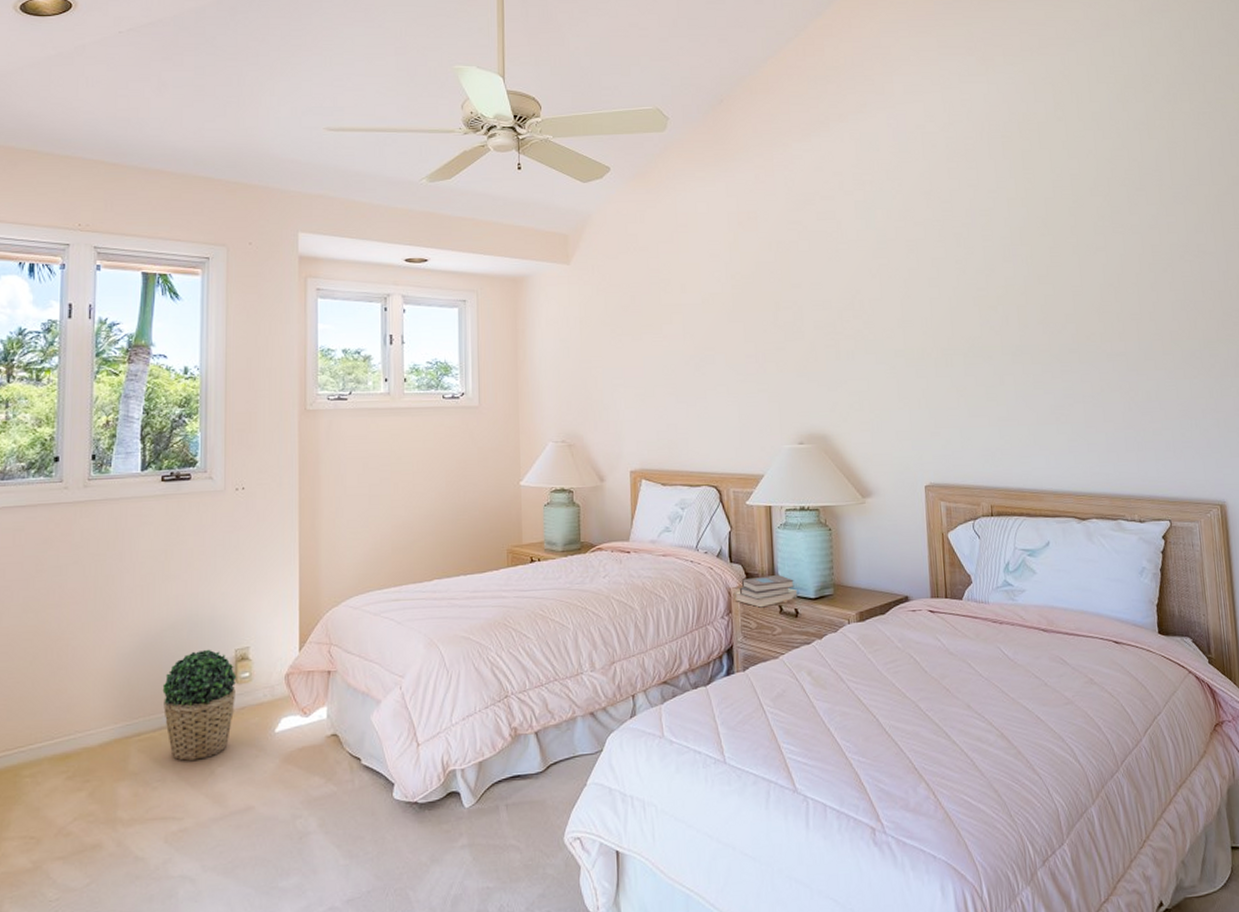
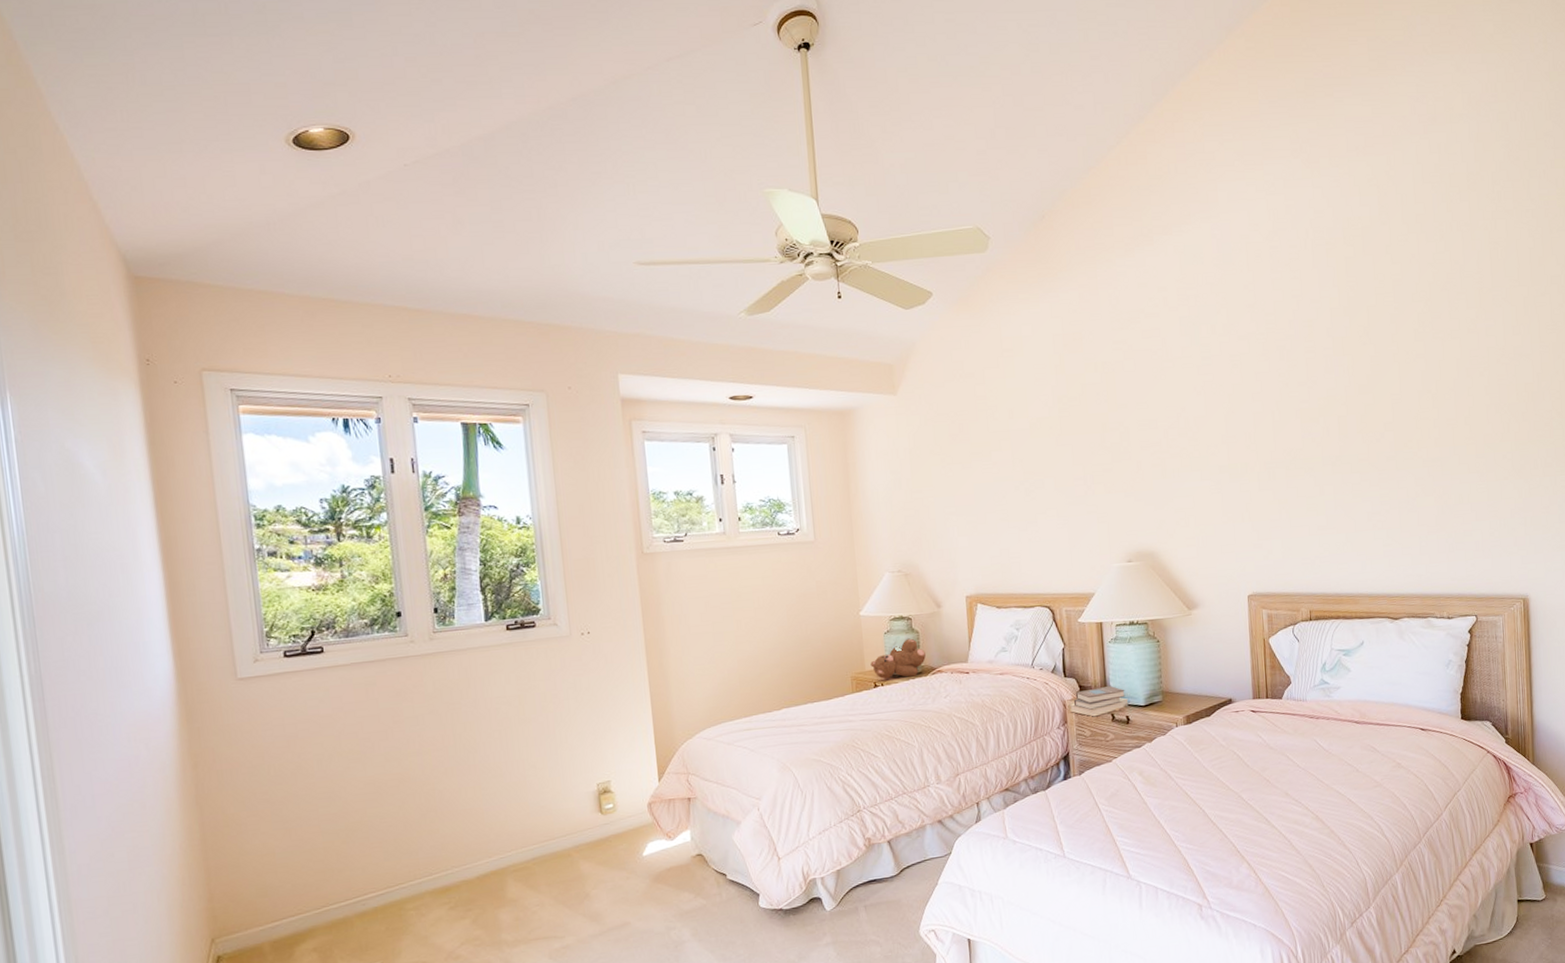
potted plant: present [162,649,237,761] -> none [531,784,602,887]
teddy bear: none [528,512,586,553] -> present [870,638,926,679]

